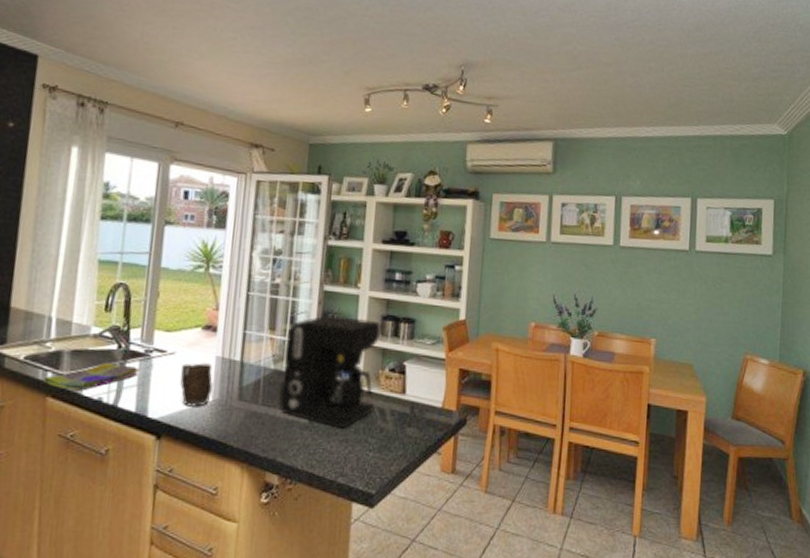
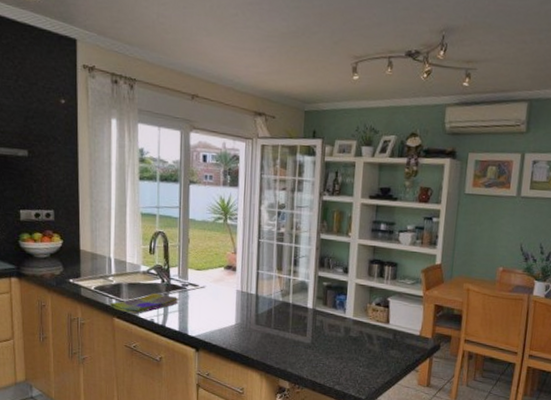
mug: present [180,363,213,407] -> none [210,295,235,329]
coffee maker: present [279,314,382,429] -> none [287,258,369,349]

